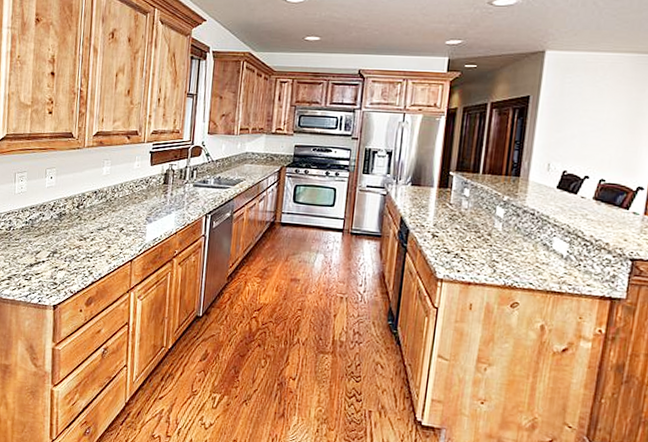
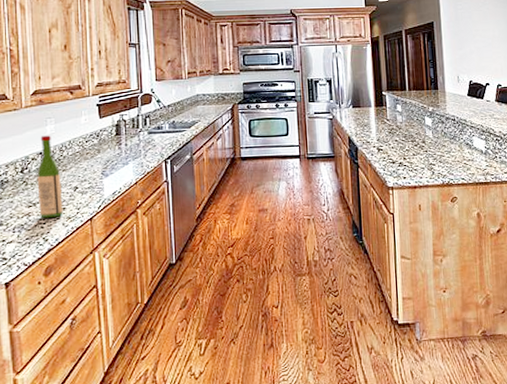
wine bottle: none [88,176,110,254] -> present [37,135,63,218]

